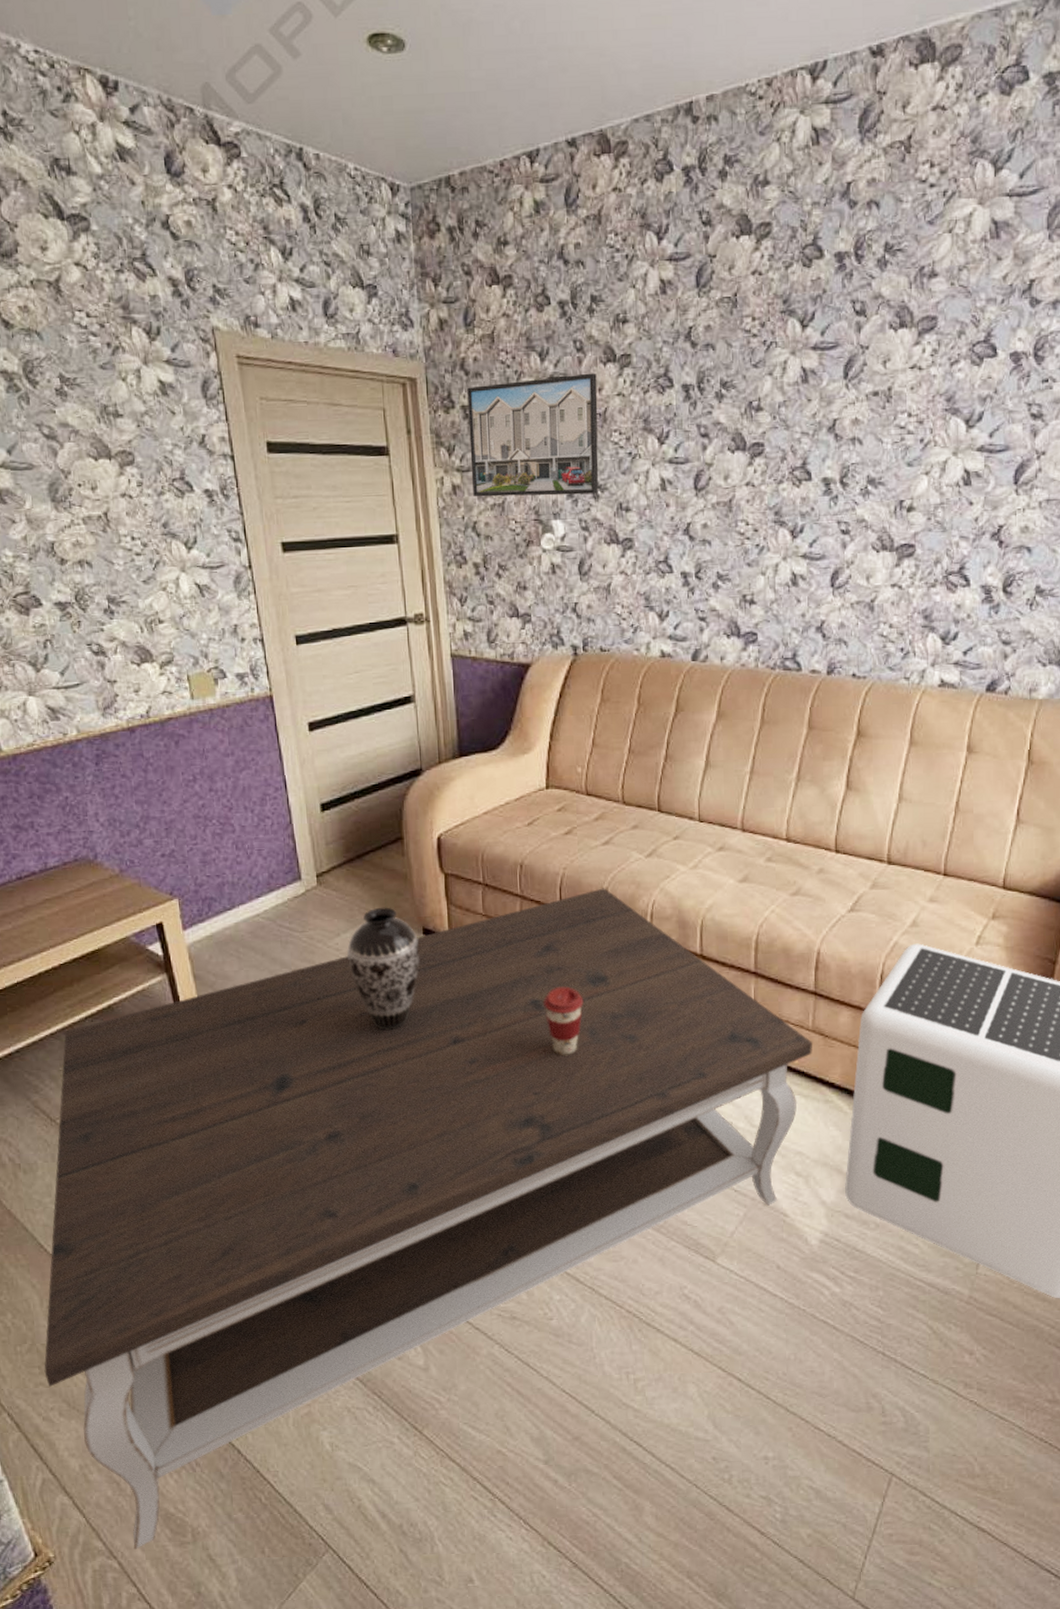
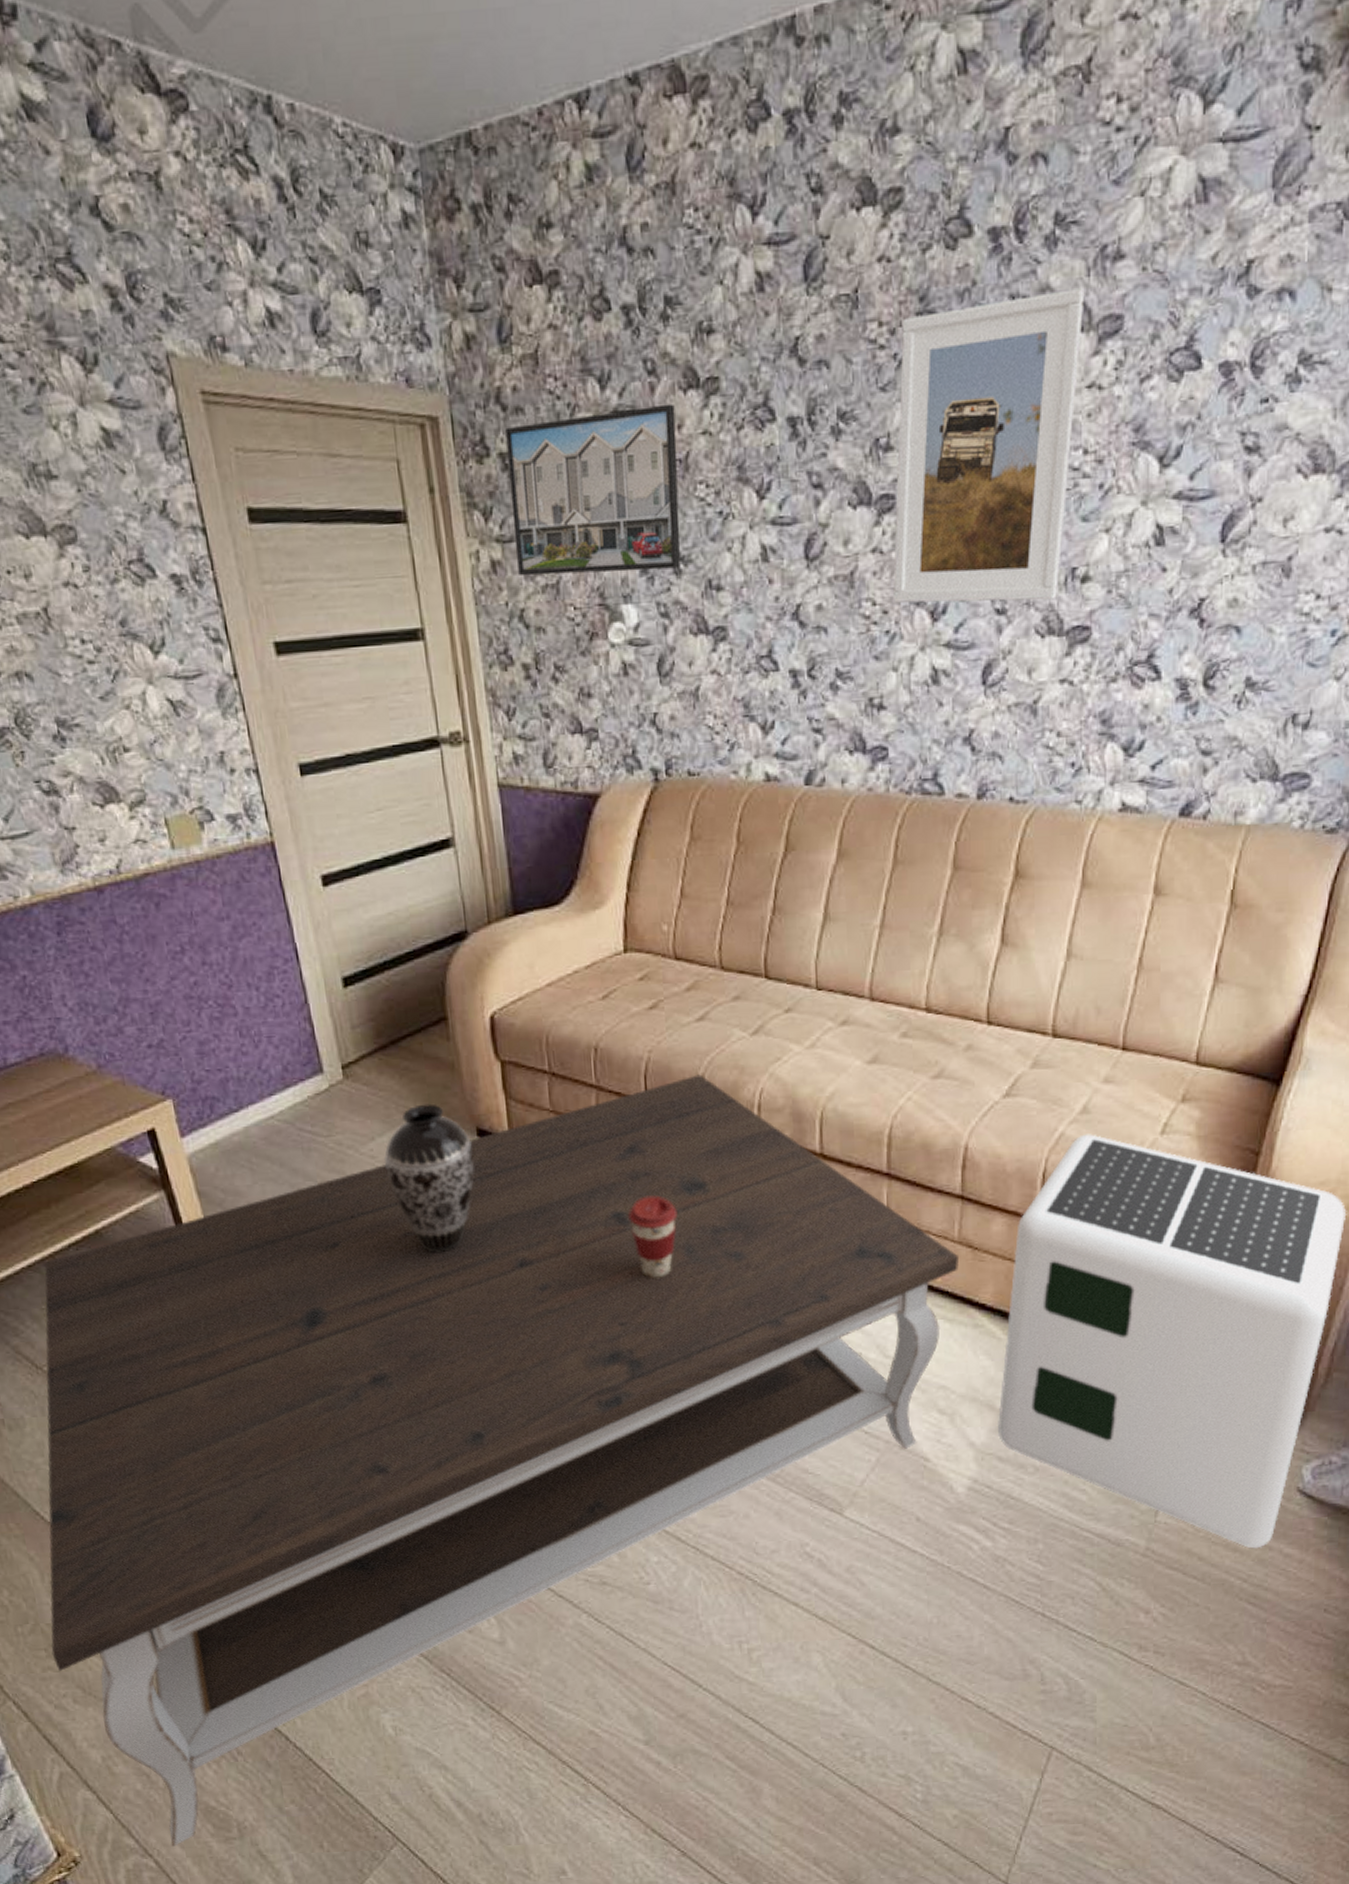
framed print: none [761,297,908,524] -> present [892,288,1085,603]

